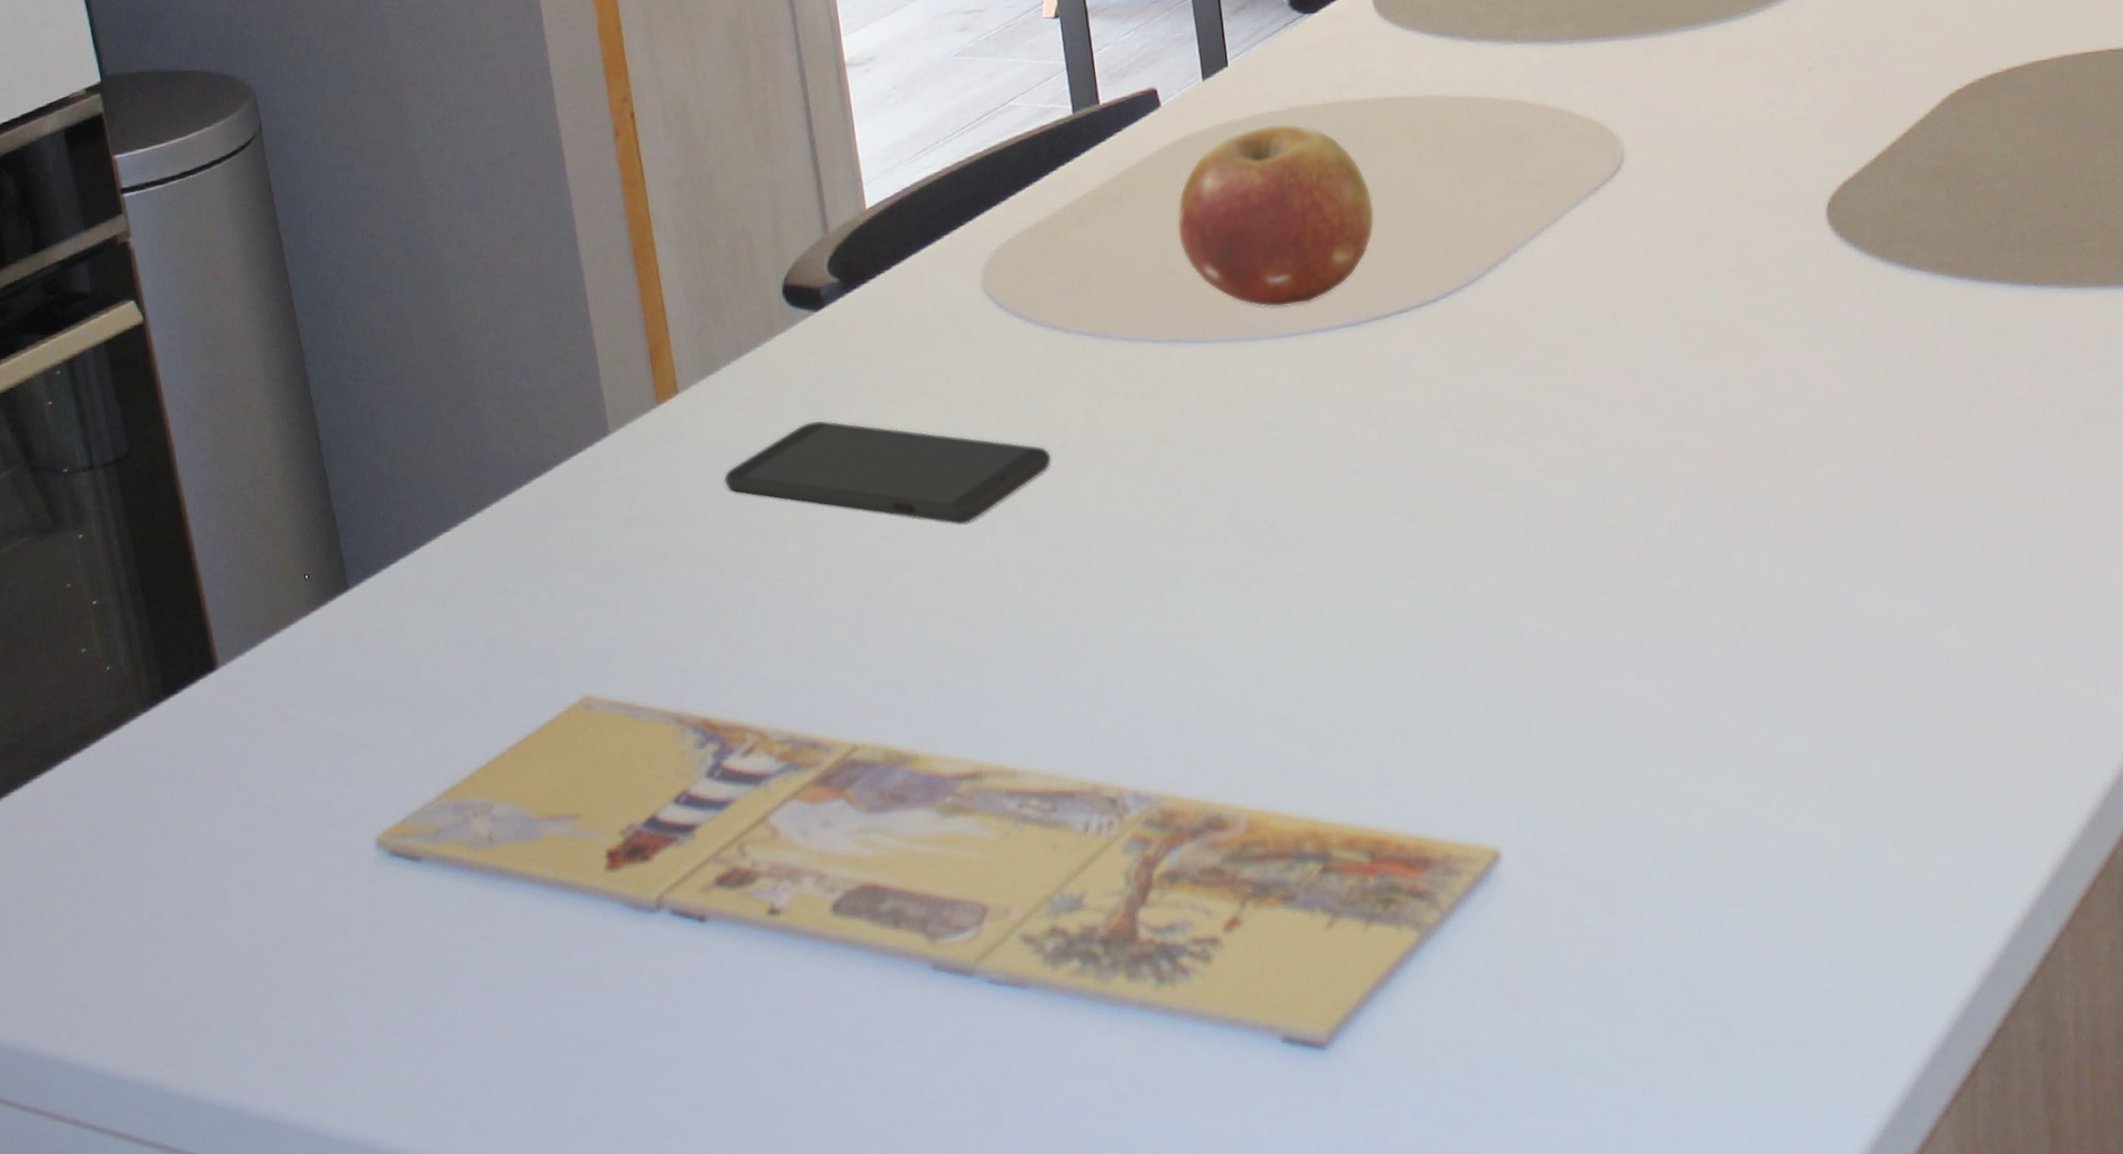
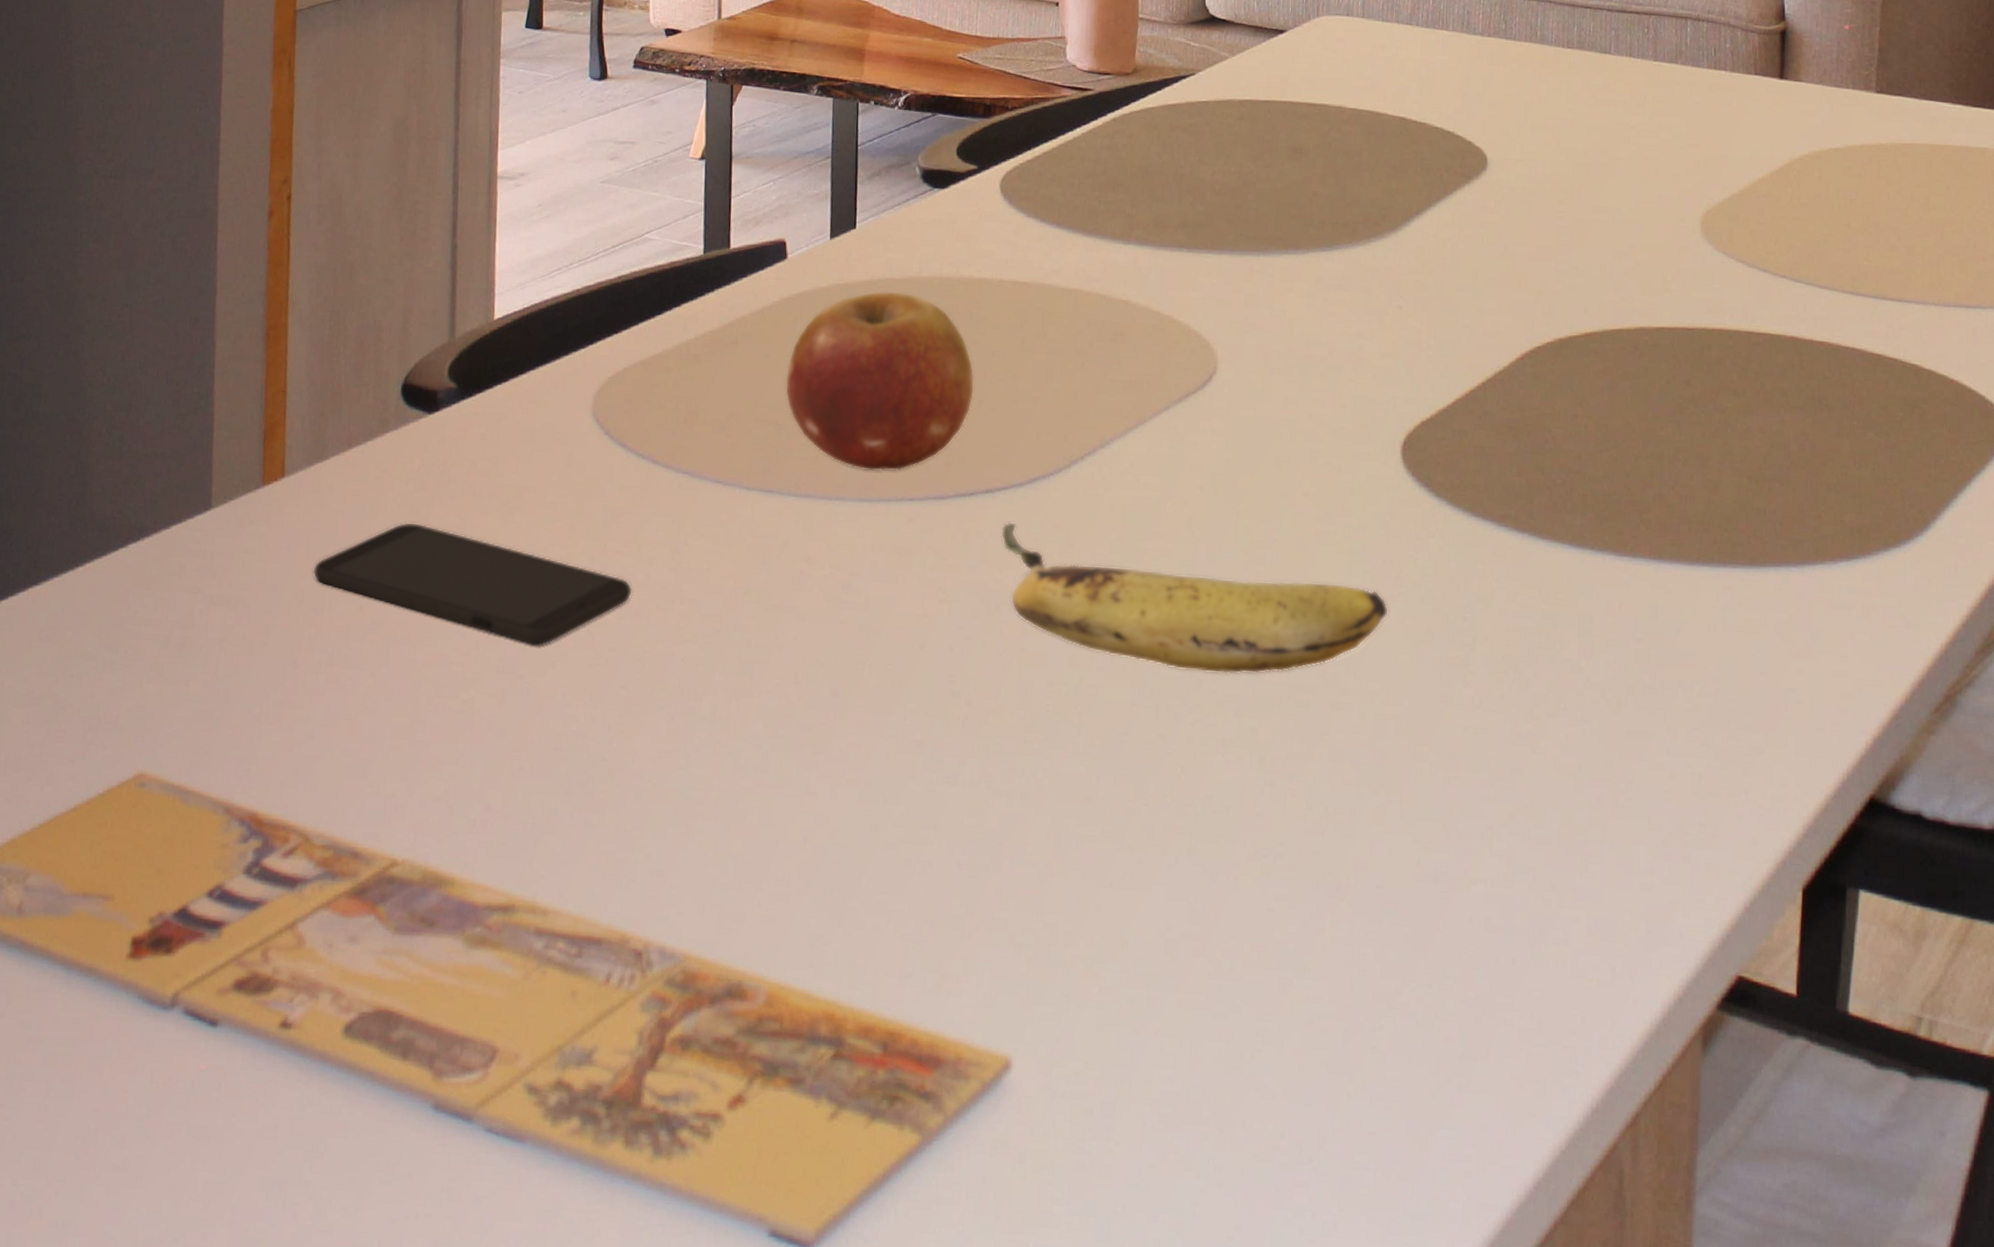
fruit: none [1421,338,1832,460] -> present [1001,522,1389,674]

